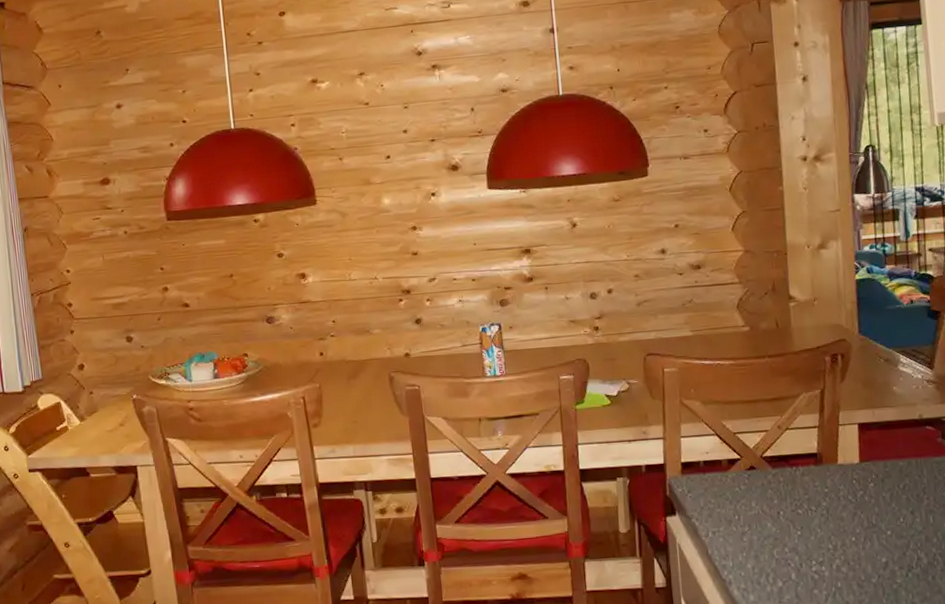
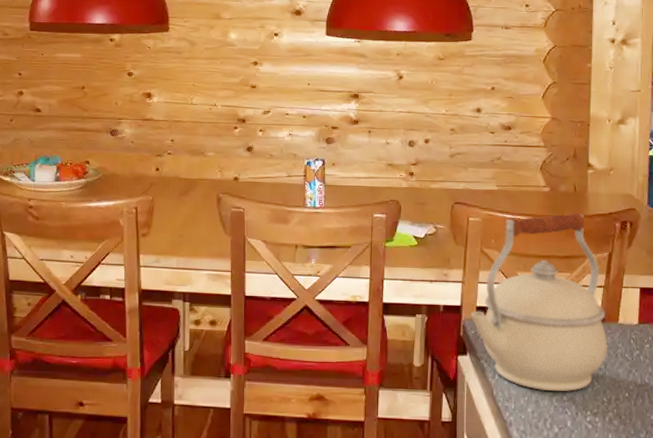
kettle: none [675,350,829,544] -> present [470,213,608,392]

